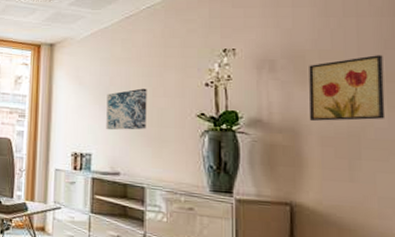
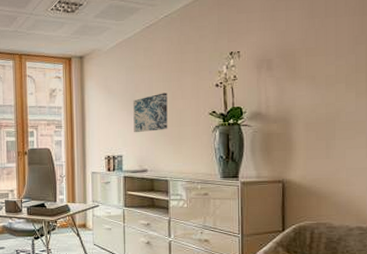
wall art: present [309,55,386,121] -> none [297,50,354,110]

